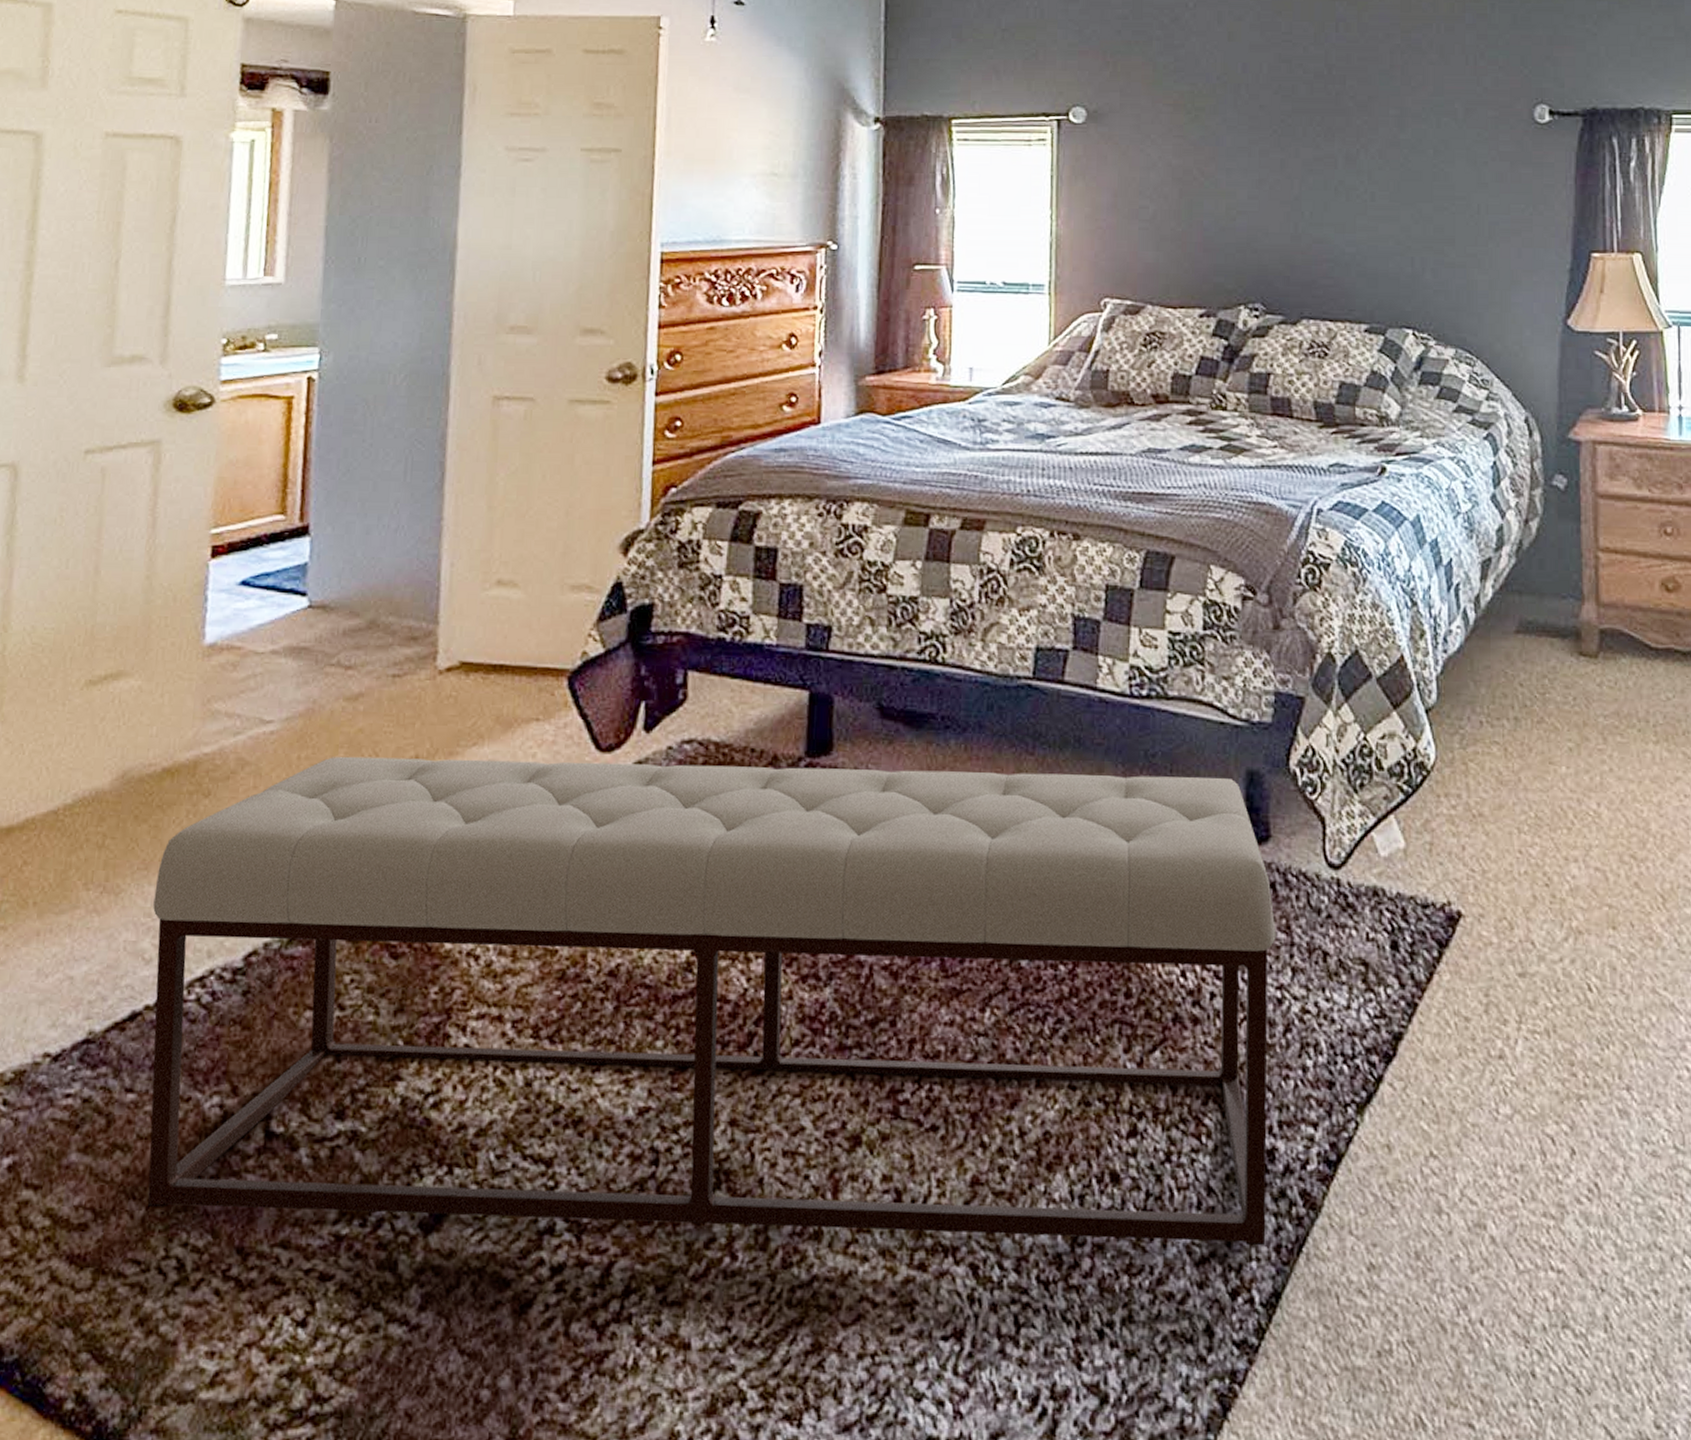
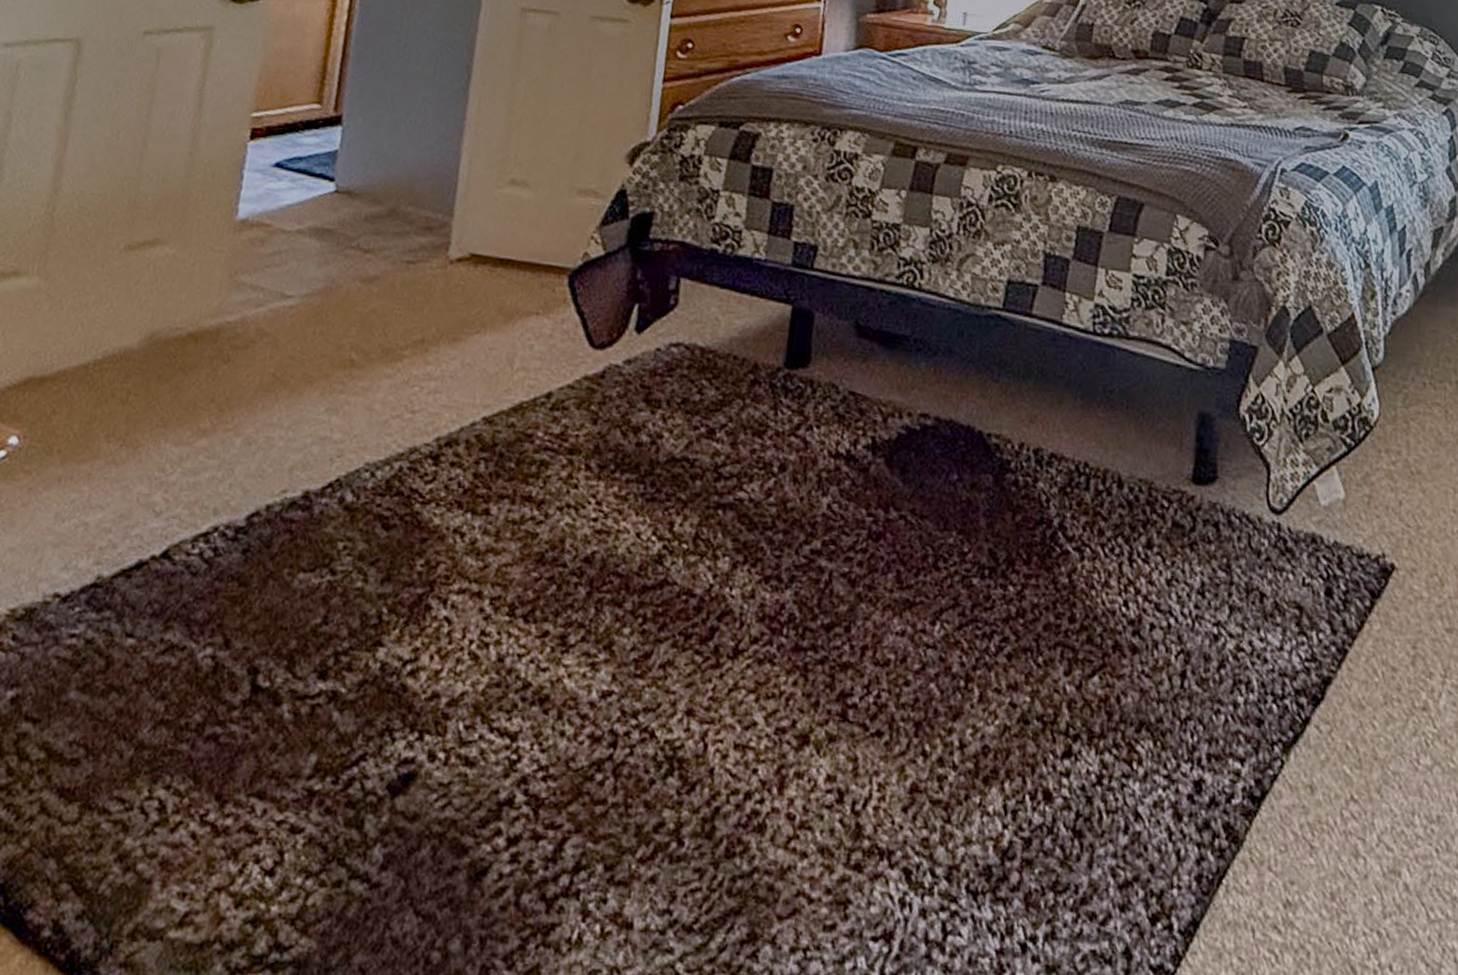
bench: present [147,756,1276,1246] -> none [136,334,1217,875]

